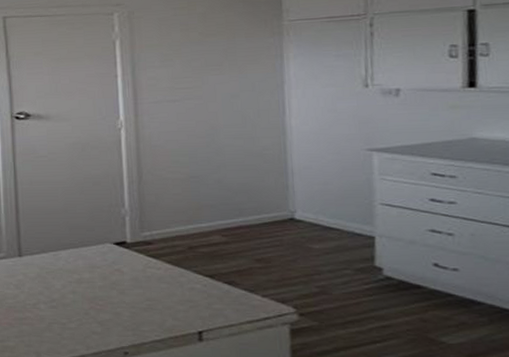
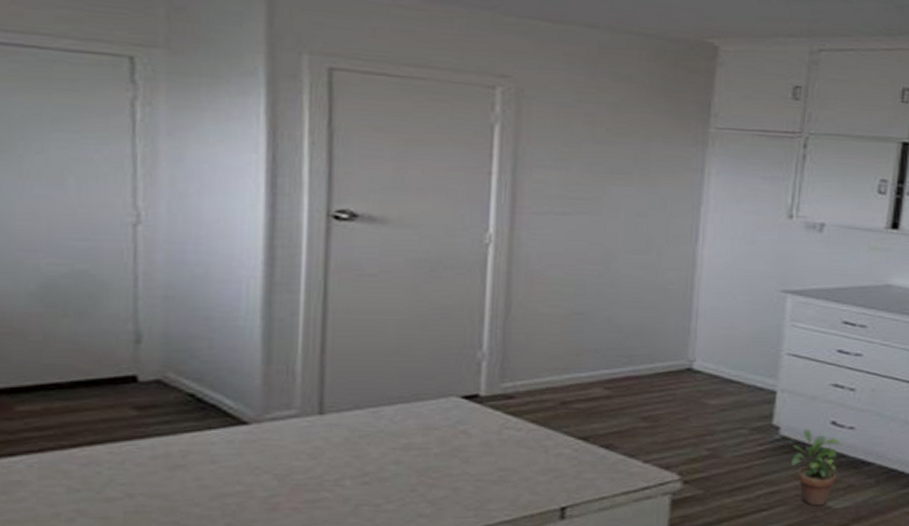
potted plant: none [397,270,448,341] -> present [791,429,841,506]

